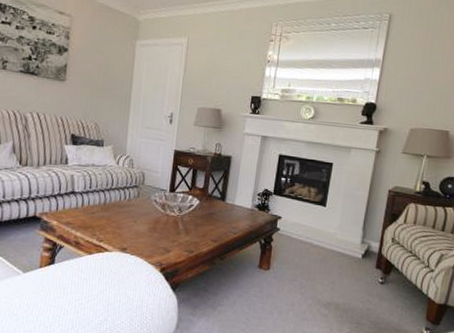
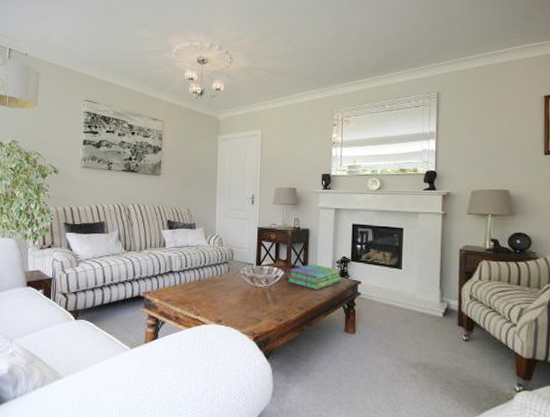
stack of books: none [202,194,261,223] -> present [288,264,342,290]

